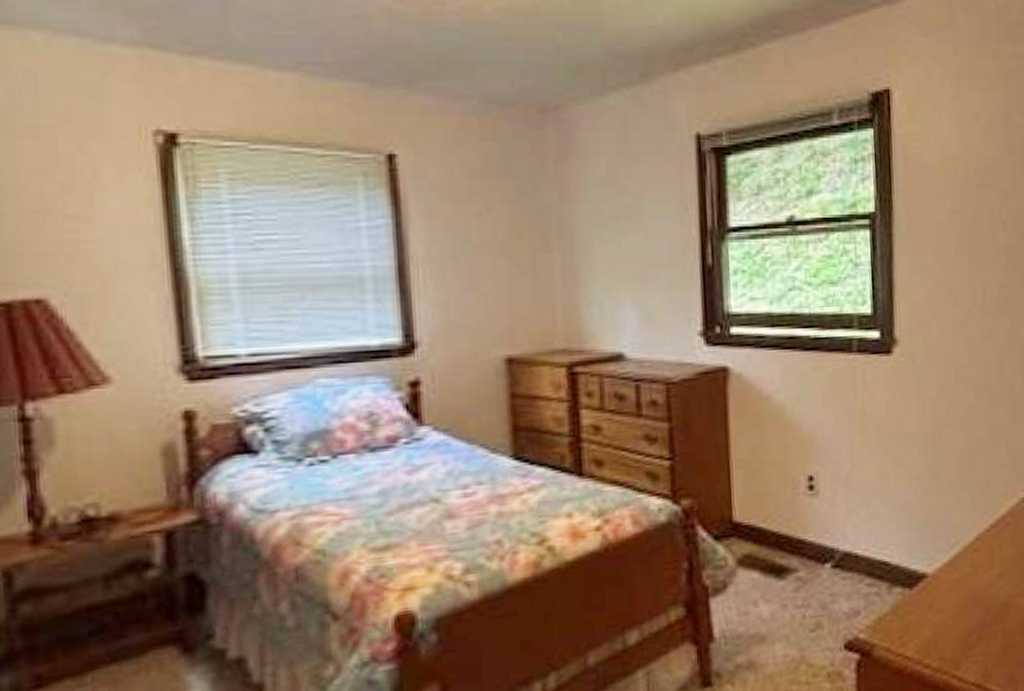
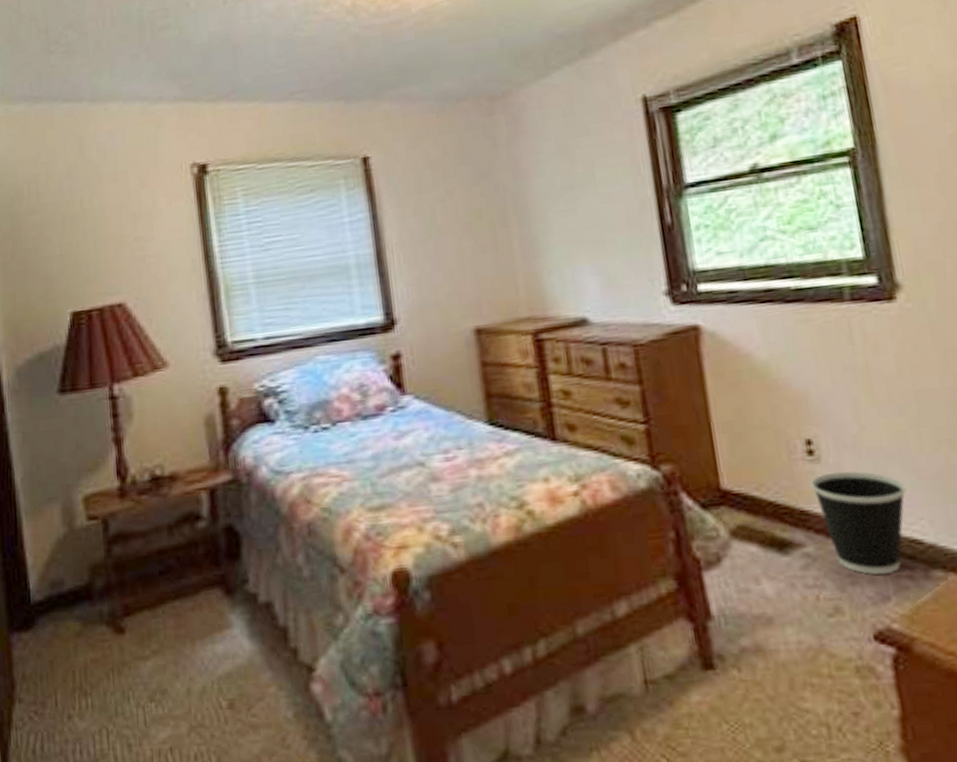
wastebasket: none [808,504,882,594] -> present [810,471,907,576]

